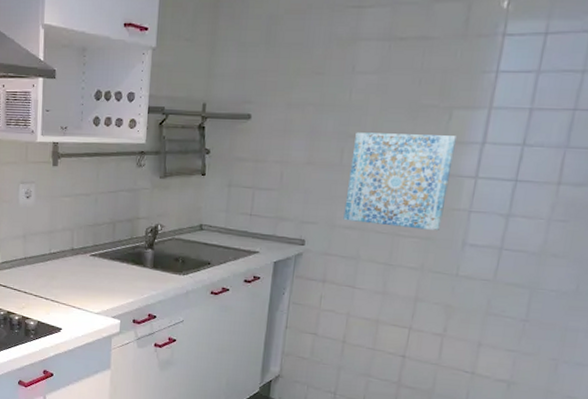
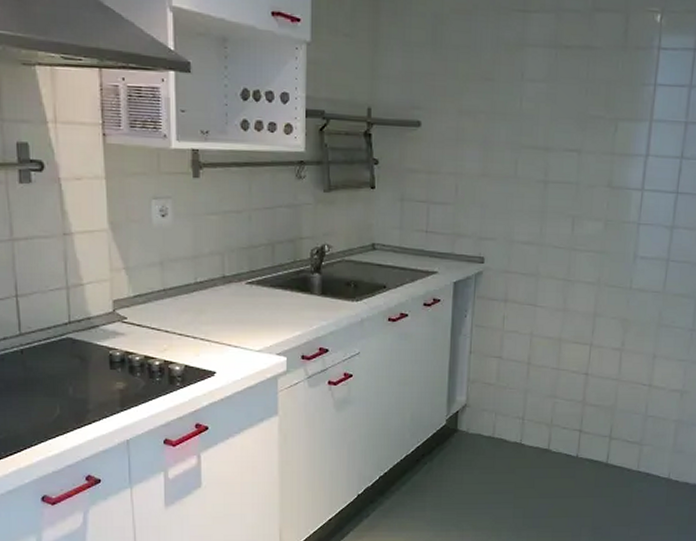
wall art: present [343,132,456,232] -> none [521,143,623,245]

